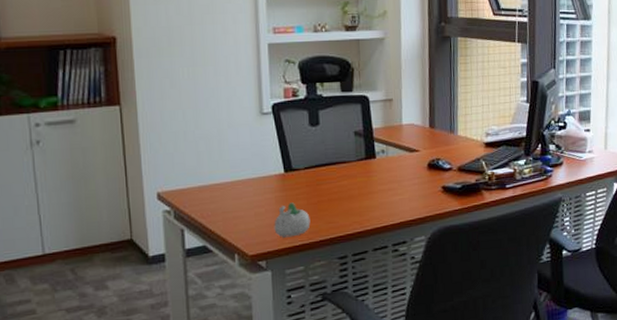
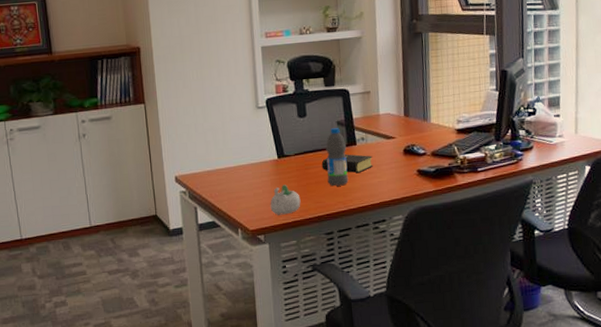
book: none [335,168,394,190] -> present [321,154,373,173]
water bottle: none [341,139,366,205] -> present [326,128,349,187]

